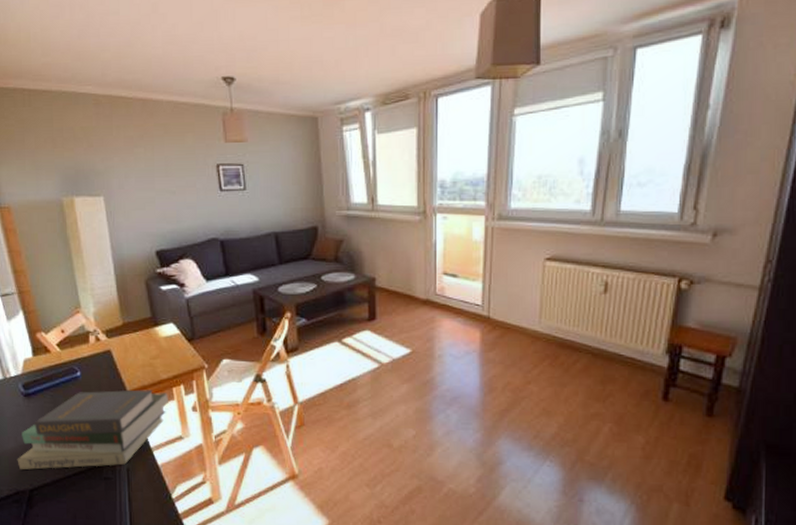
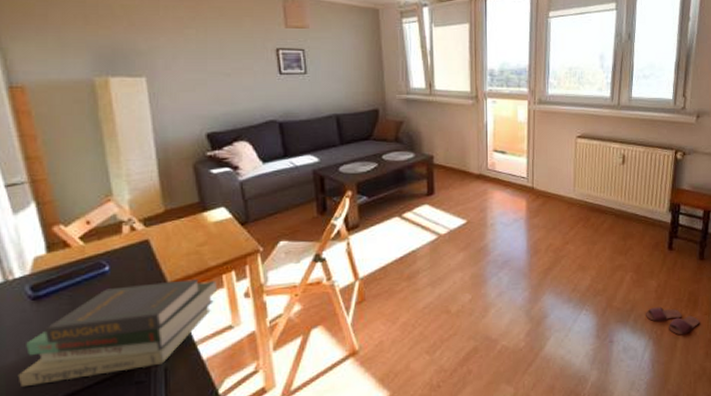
slippers: none [628,467,702,505] -> present [646,307,700,335]

